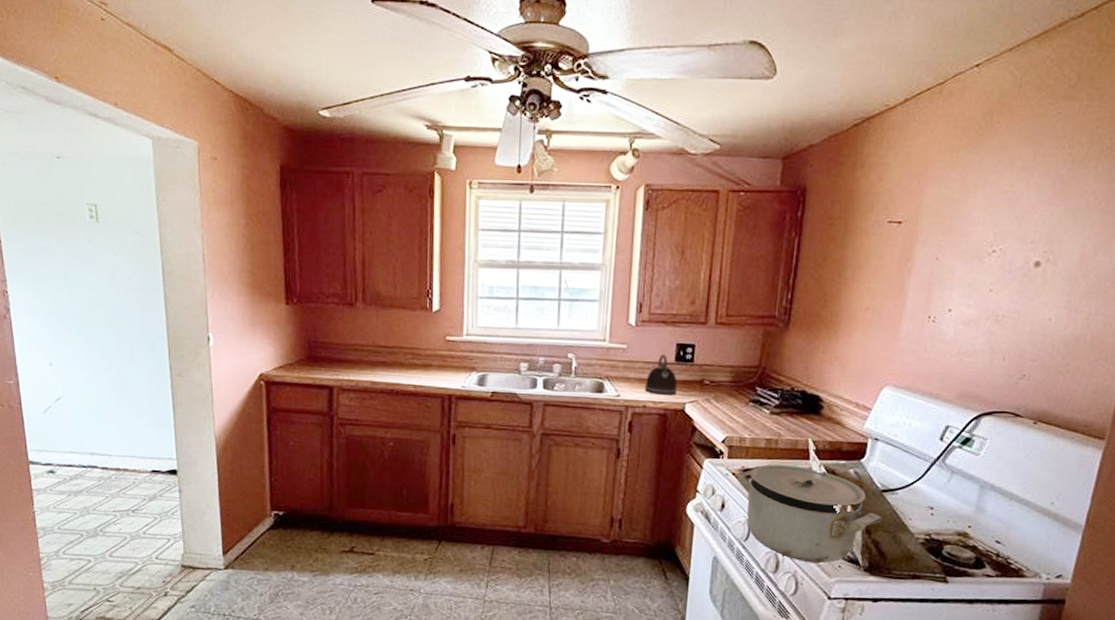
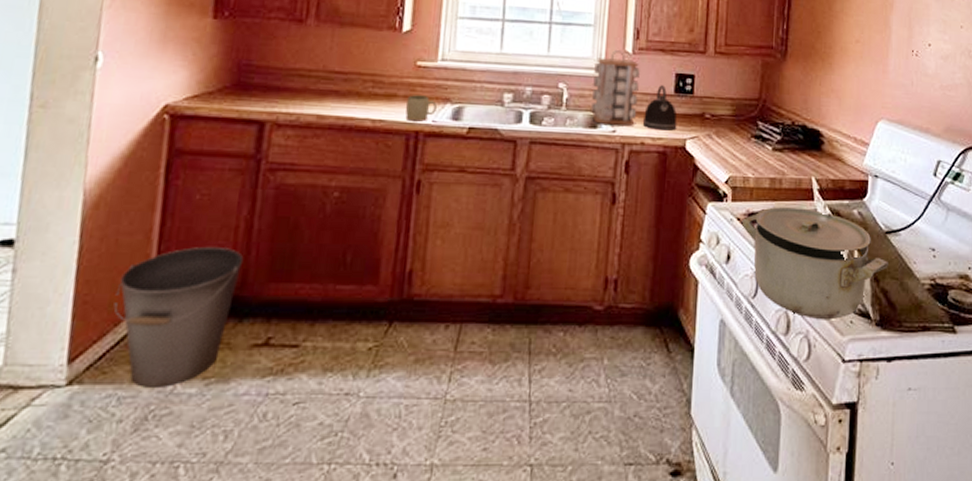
bucket: none [246,479,329,575] -> present [114,246,244,387]
mug: none [440,365,465,387] -> present [405,95,437,122]
spice rack: none [596,323,643,391] -> present [590,50,641,126]

